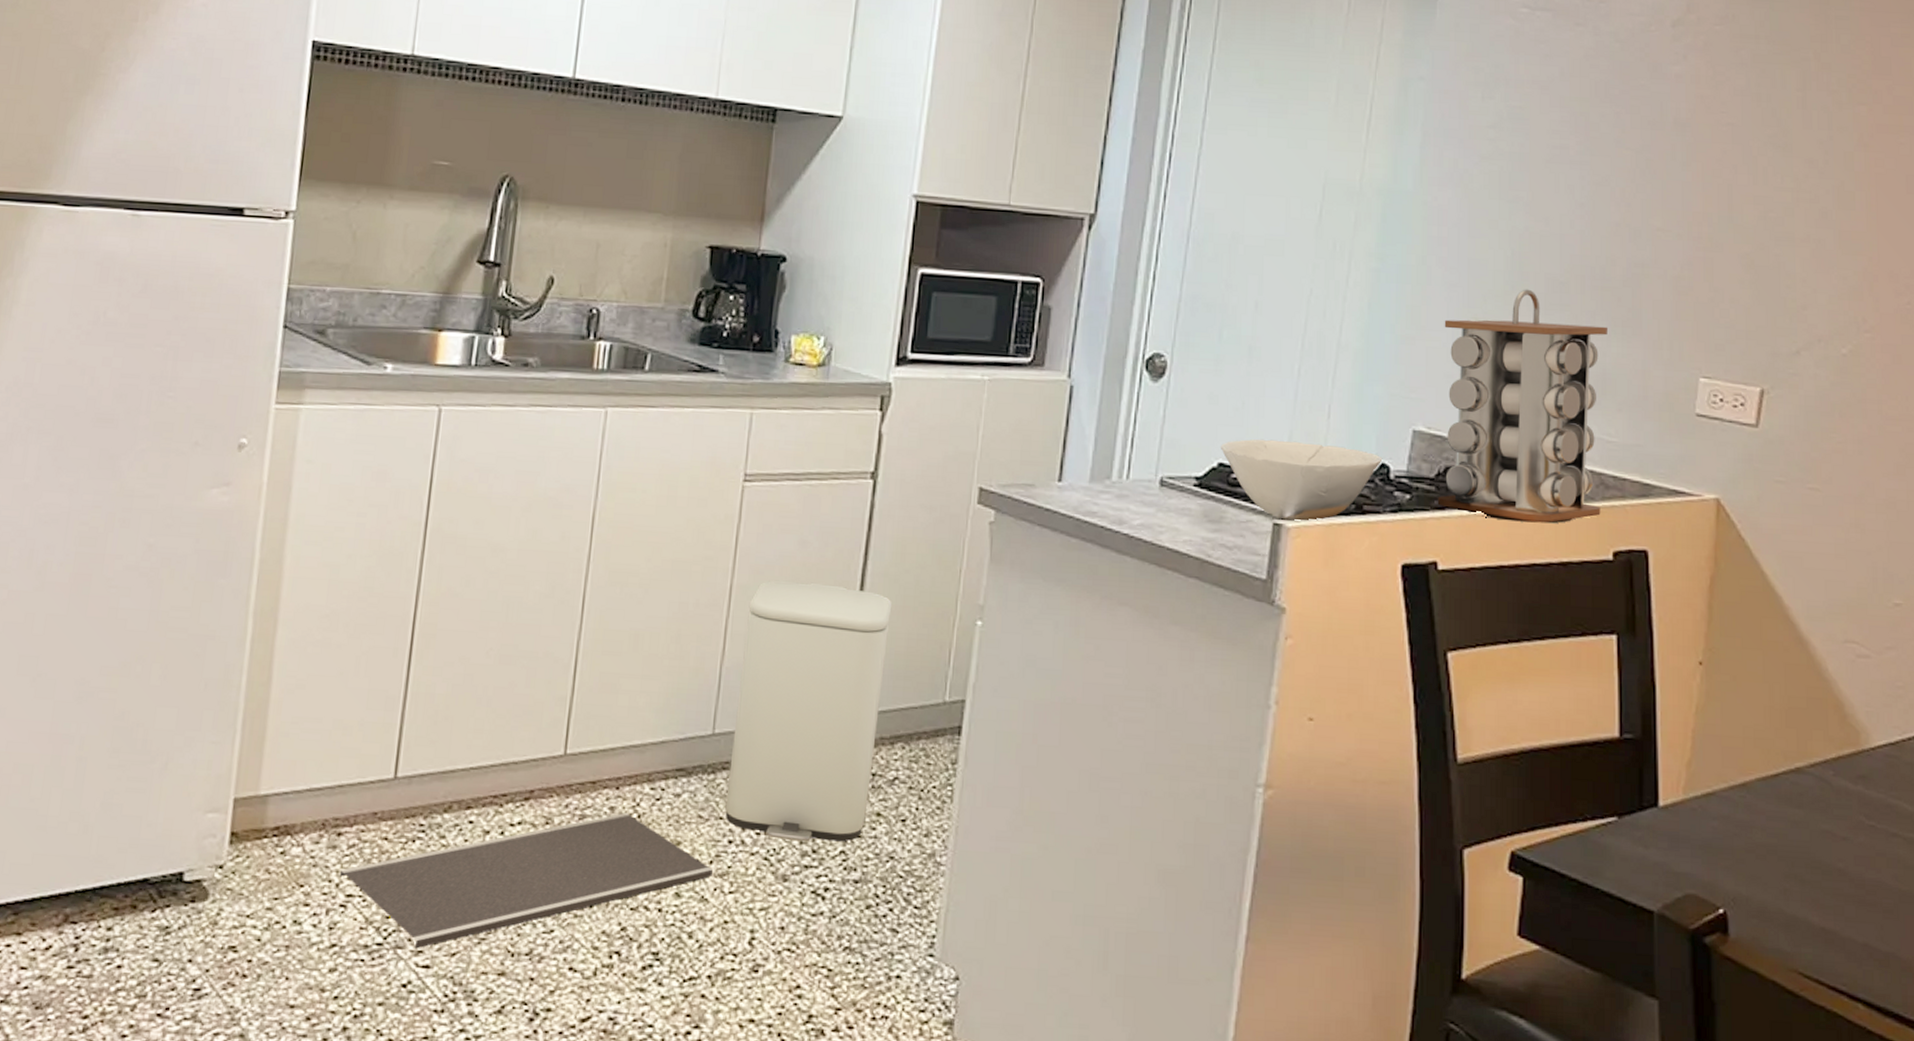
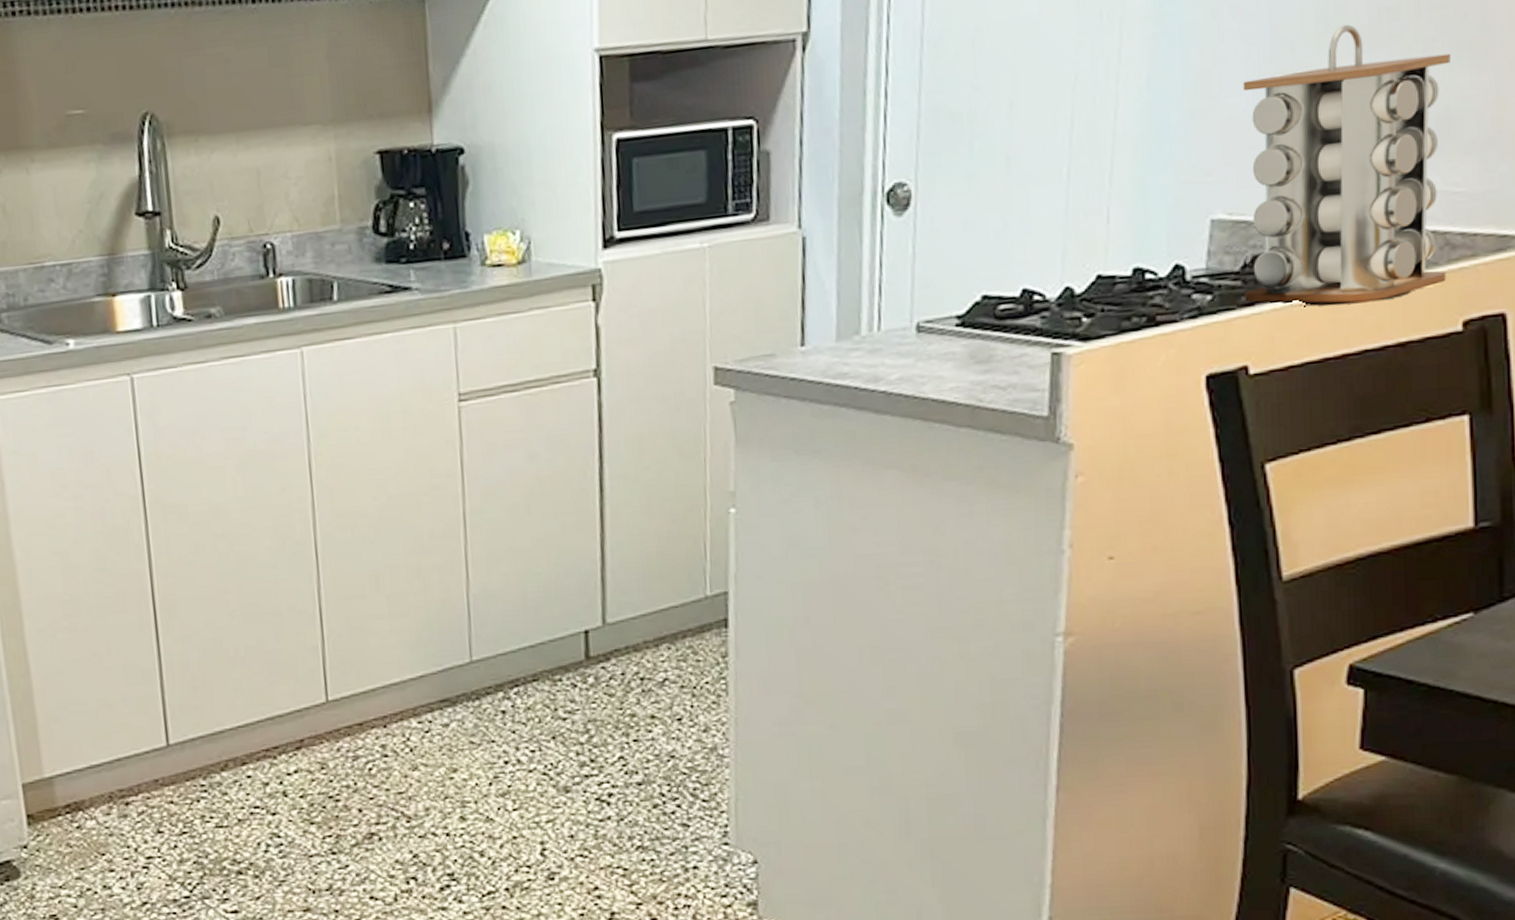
door mat: present [339,812,714,948] -> none [135,747,495,896]
pedal bin: present [725,580,892,842] -> none [485,494,640,754]
bowl: present [1221,439,1383,521] -> none [983,253,1176,348]

